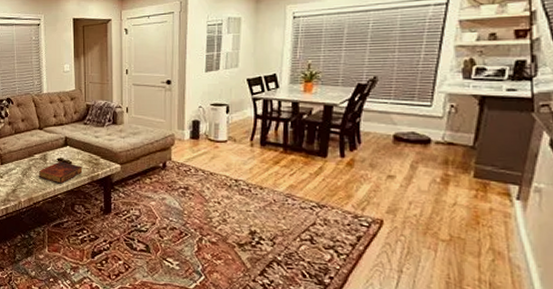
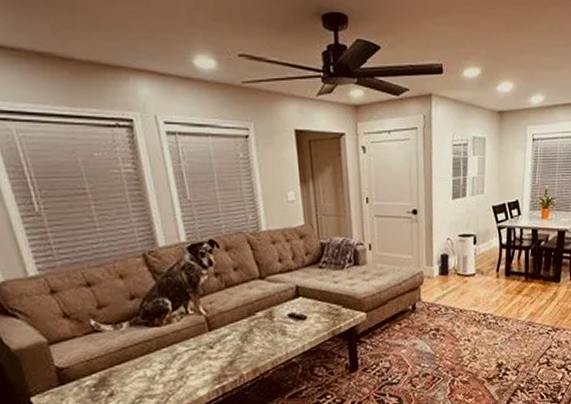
book: present [38,161,83,184] -> none [263,316,321,345]

